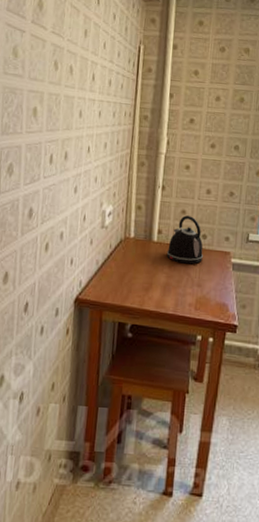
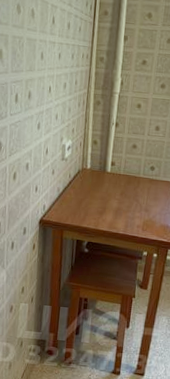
kettle: present [166,215,204,265] -> none [118,149,151,192]

